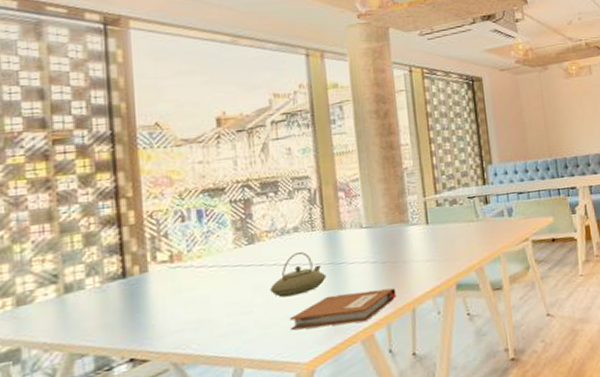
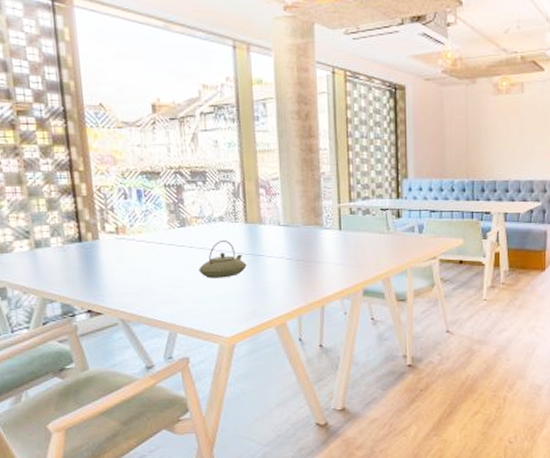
notebook: present [289,288,397,331] -> none [214,283,308,310]

